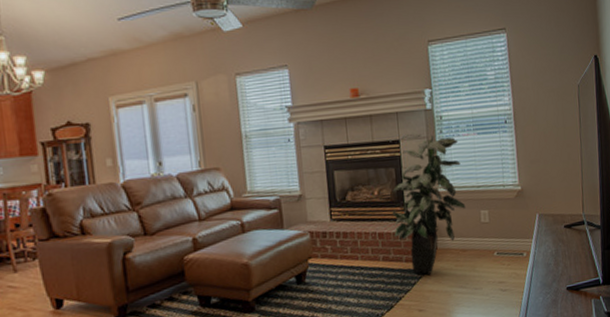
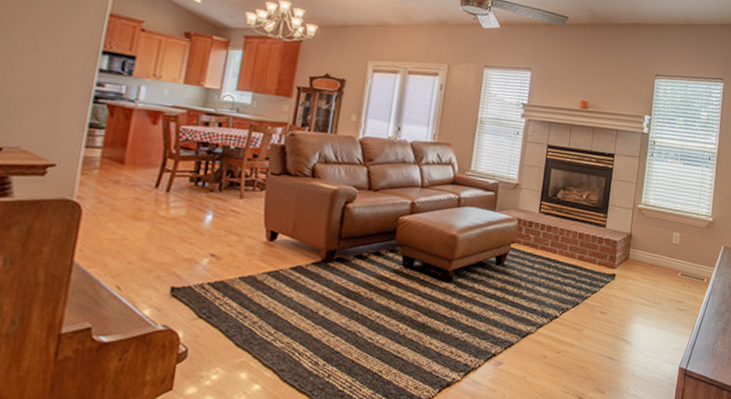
indoor plant: present [392,133,466,275] -> none [593,150,666,281]

